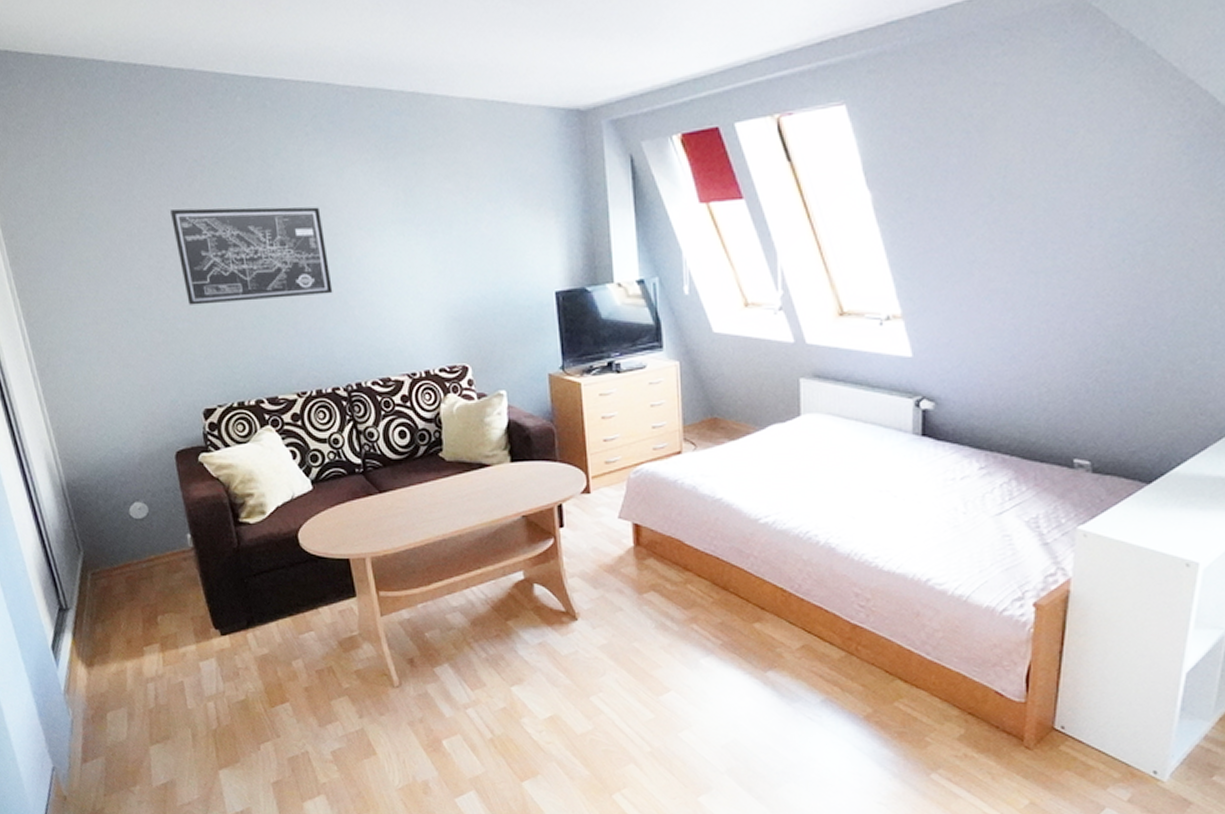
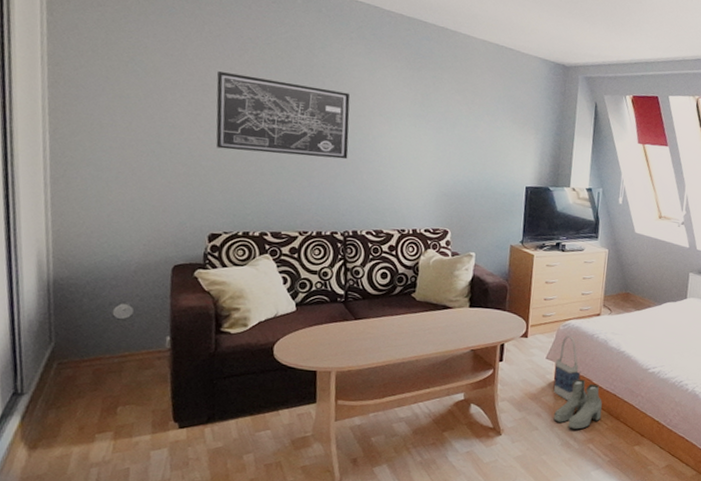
bag: none [632,485,667,571] -> present [553,335,581,401]
boots: none [640,540,704,606] -> present [553,379,602,430]

